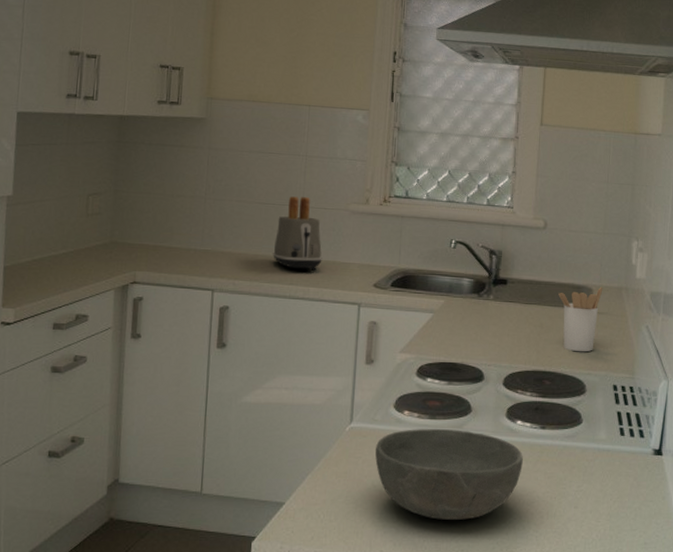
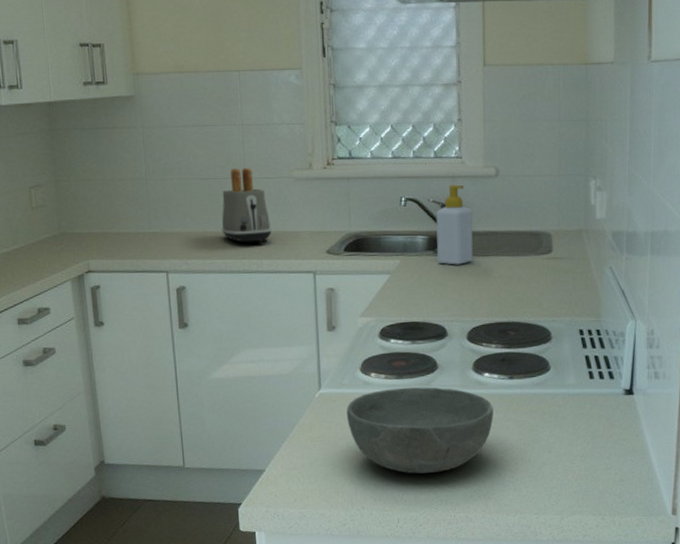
soap bottle: none [480,232,519,310] -> present [436,184,473,265]
utensil holder: present [558,286,603,352] -> none [516,231,562,300]

